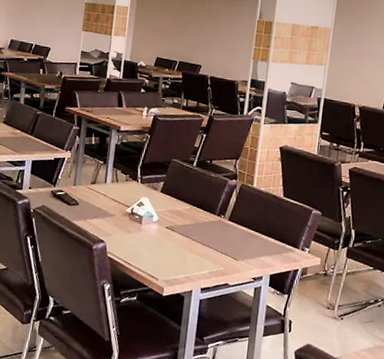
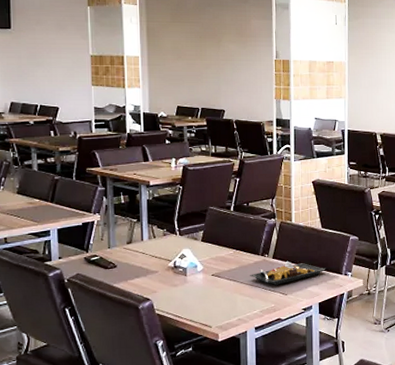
plate: none [203,225,282,249] -> present [250,261,325,285]

